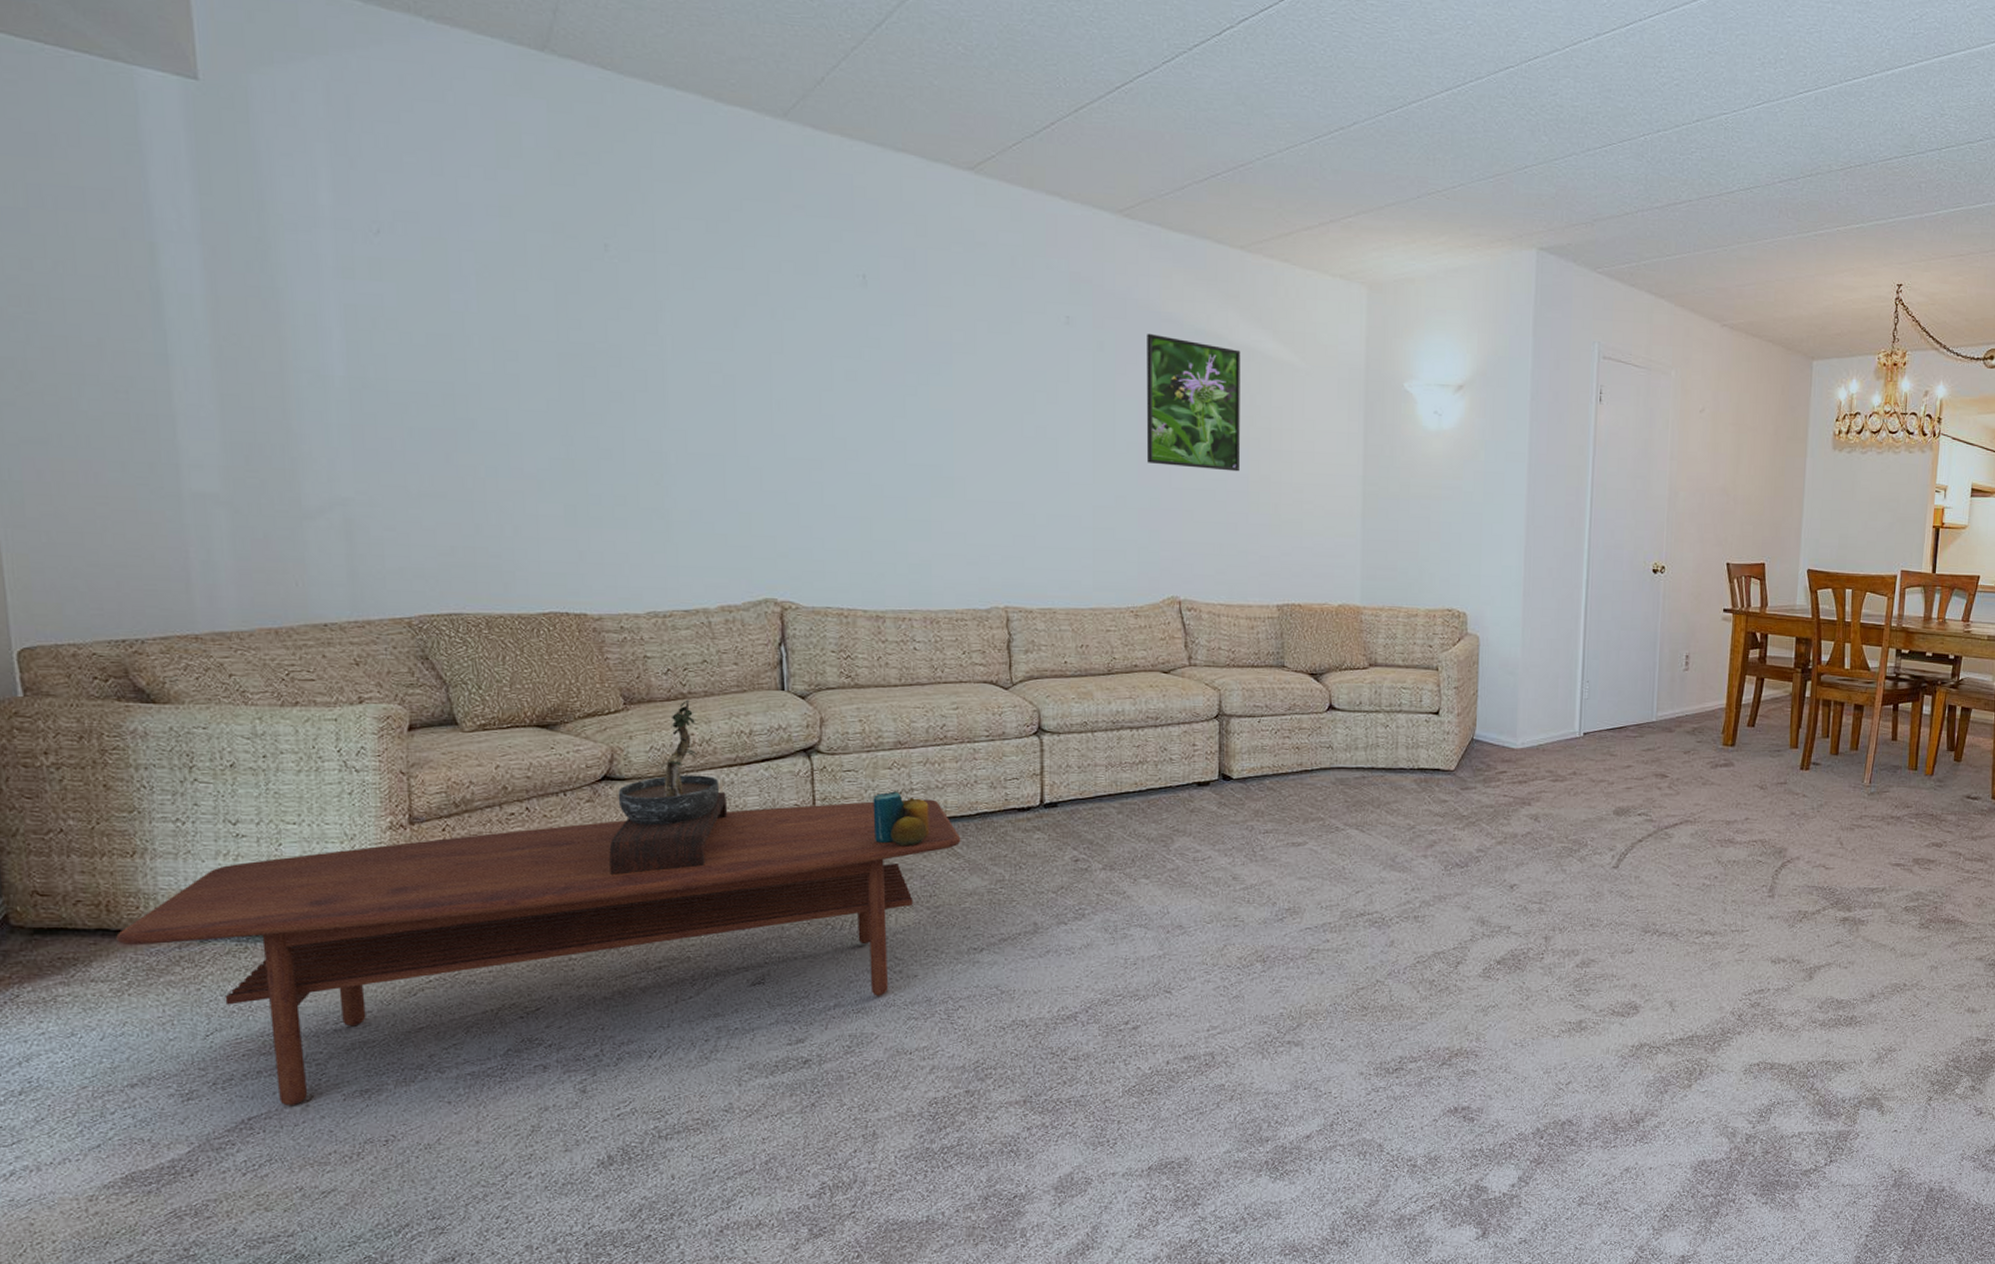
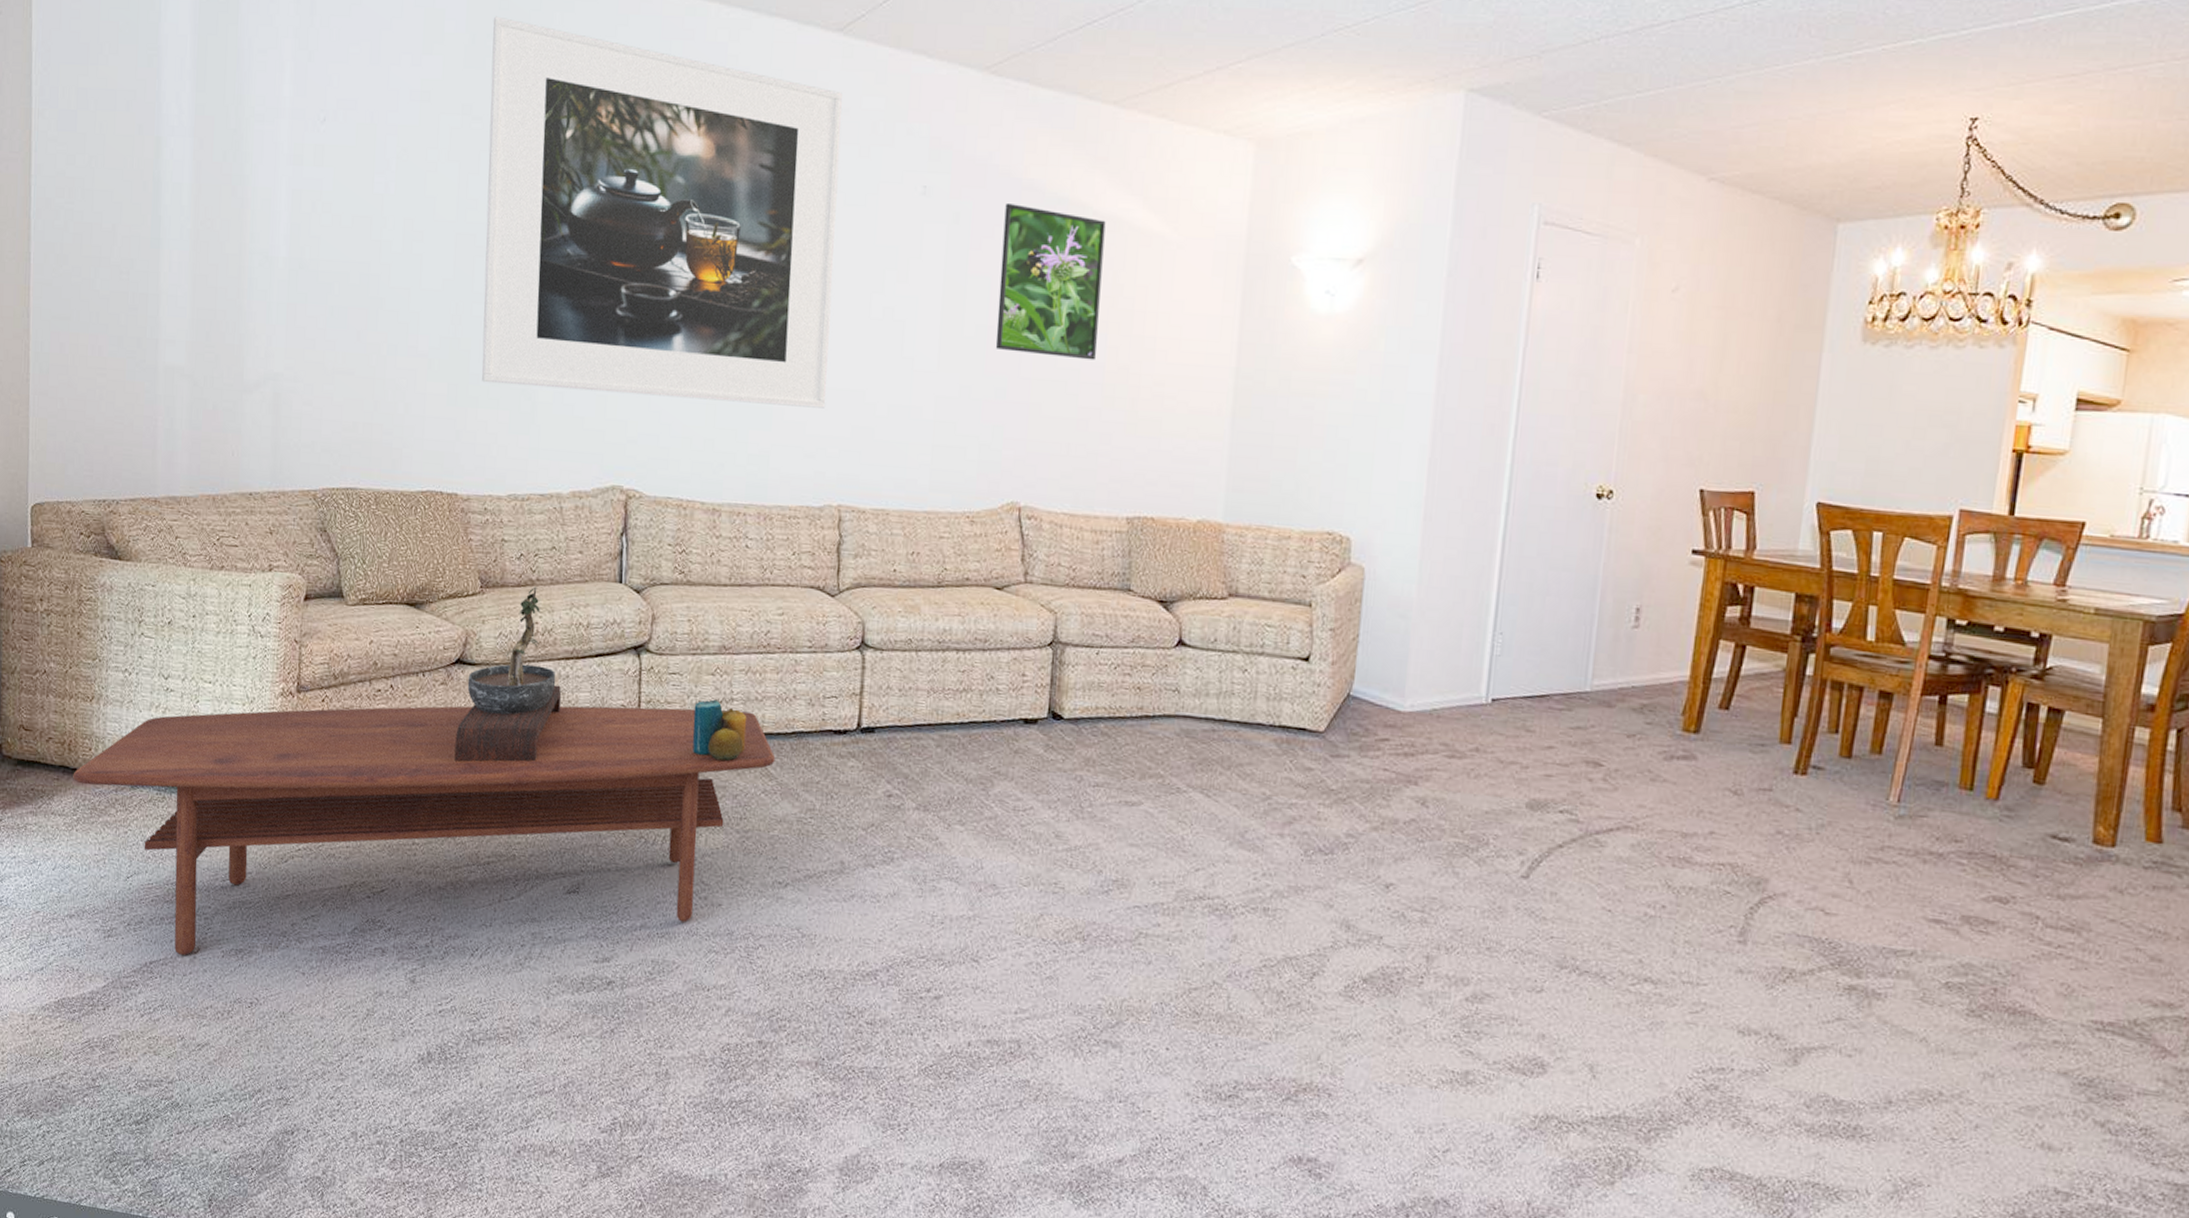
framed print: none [581,133,985,519] -> present [482,16,842,408]

